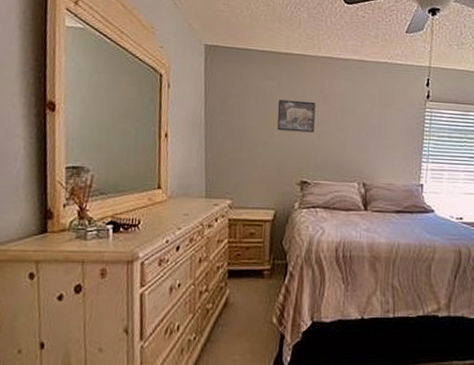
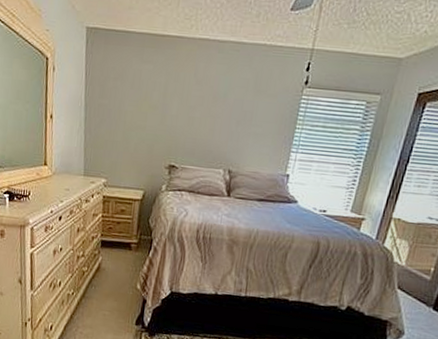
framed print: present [277,99,315,133] -> none [150,83,189,118]

